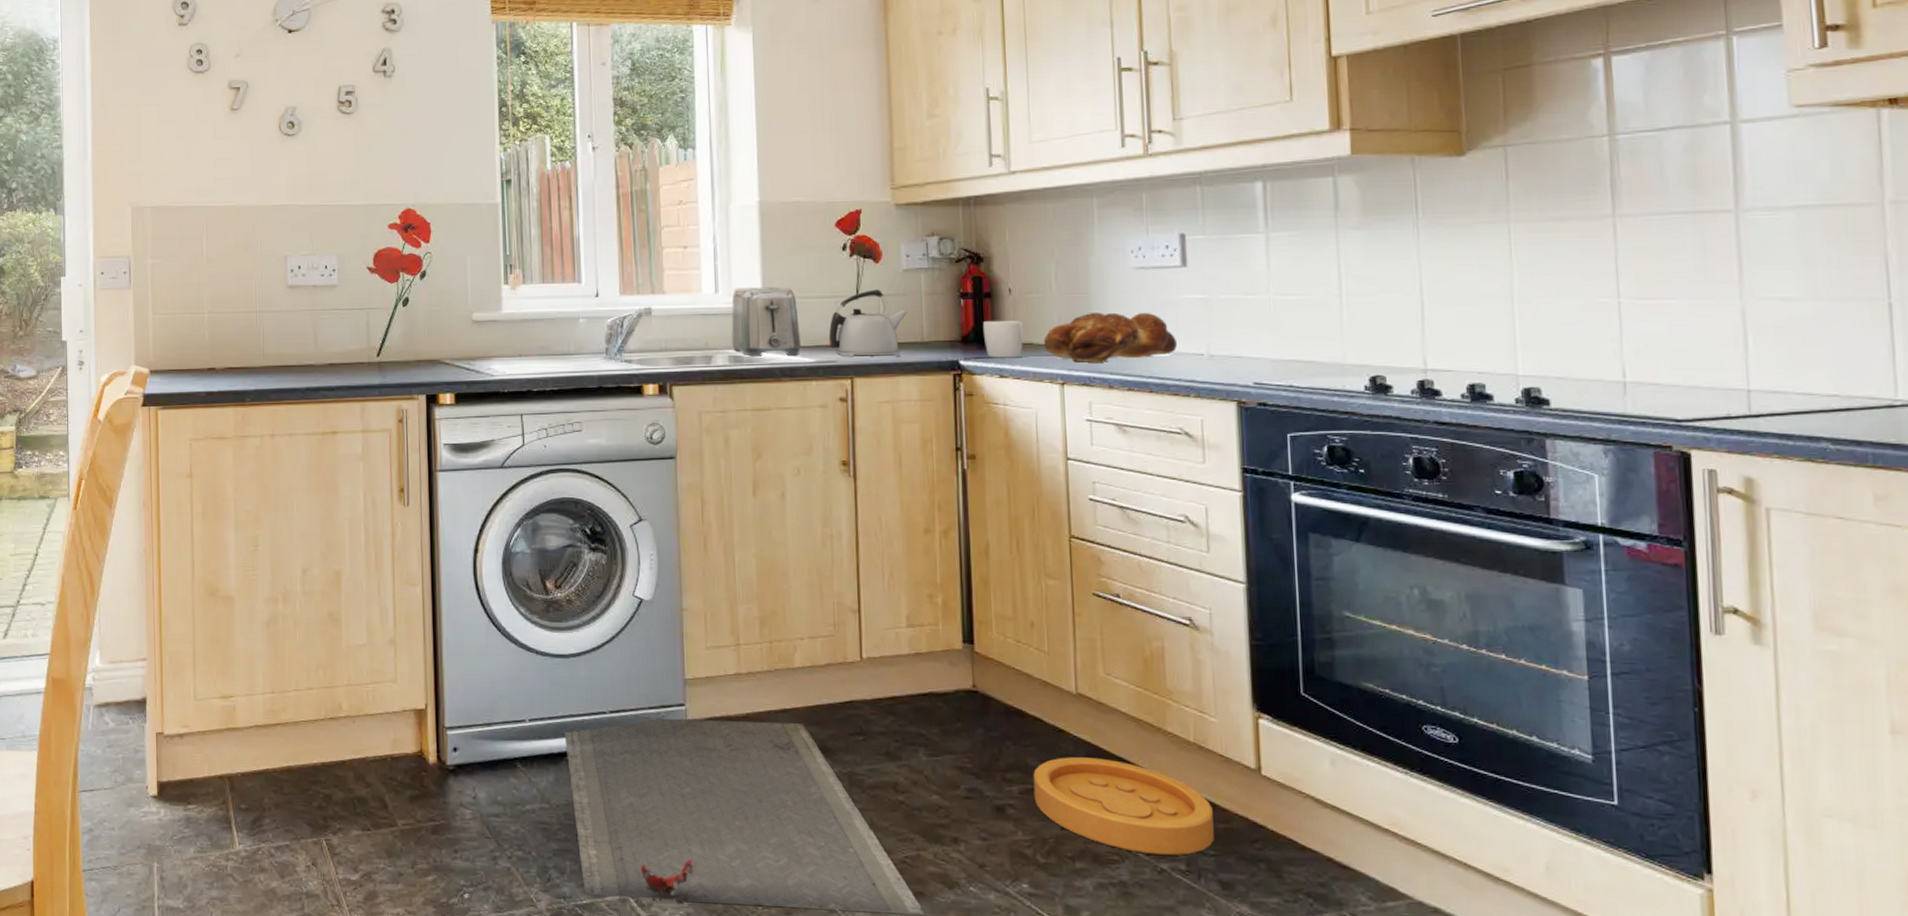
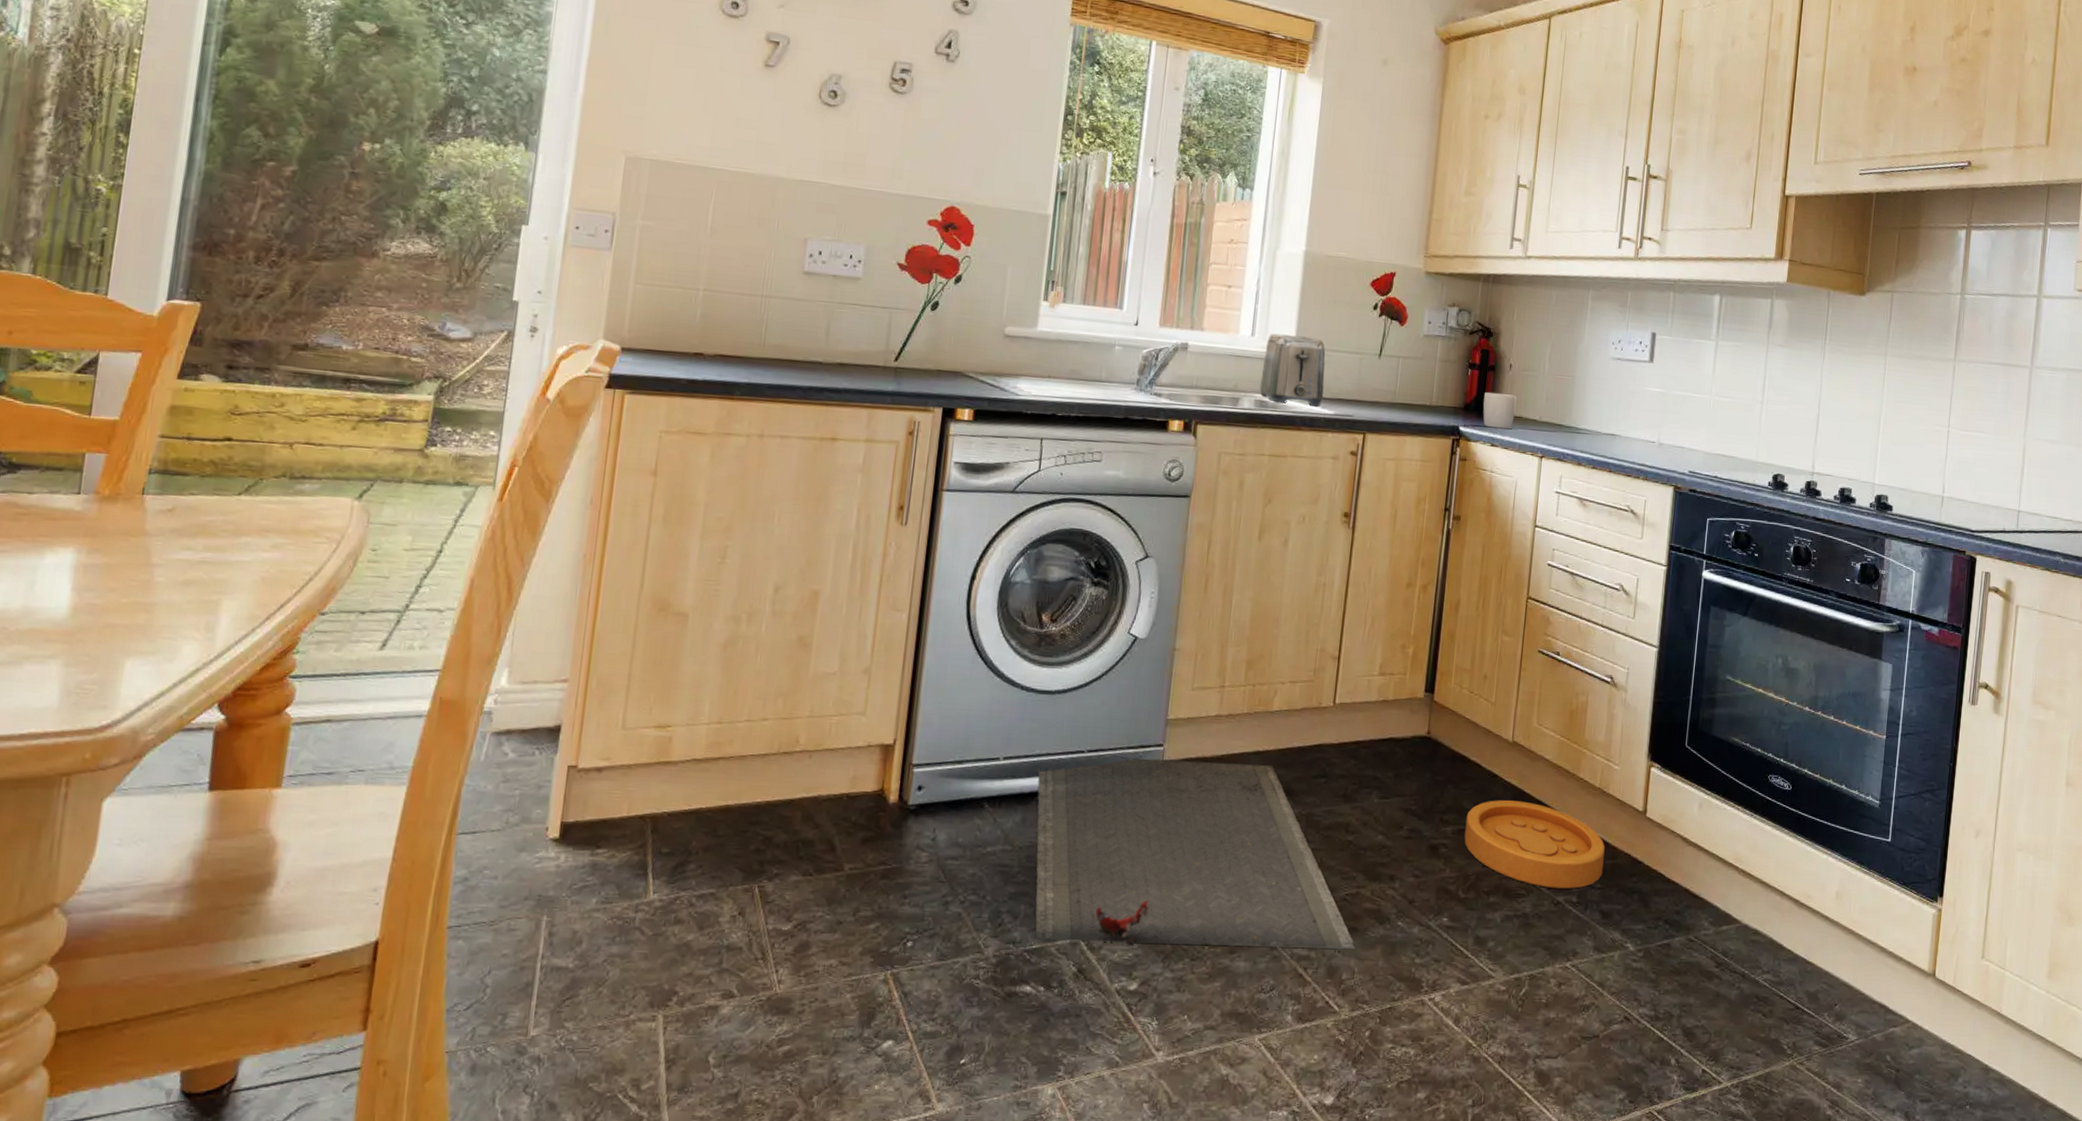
kettle: present [828,290,907,358] -> none [1348,350,1422,418]
bread loaf: present [1043,312,1177,364] -> none [1531,394,1636,442]

